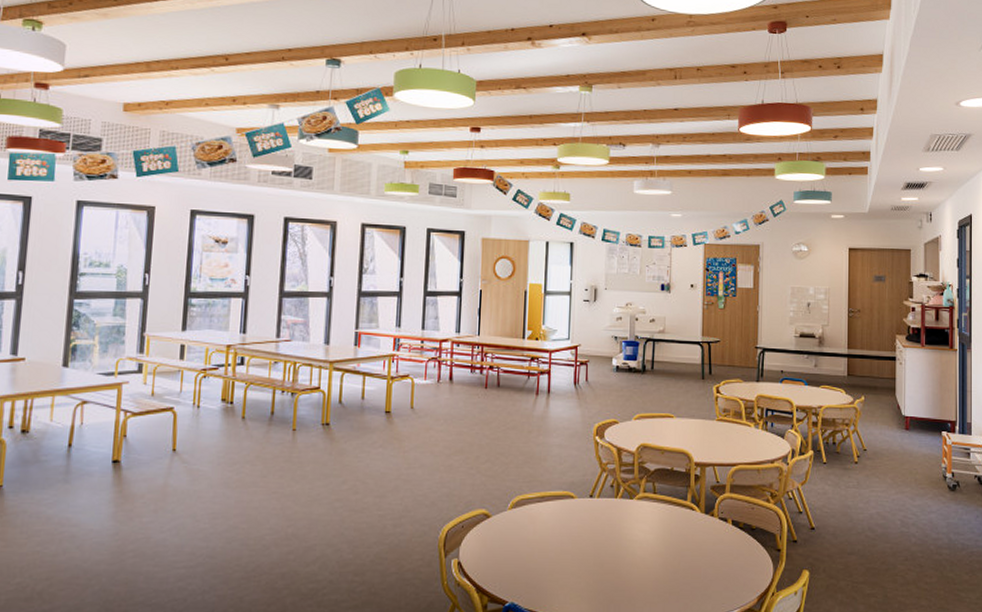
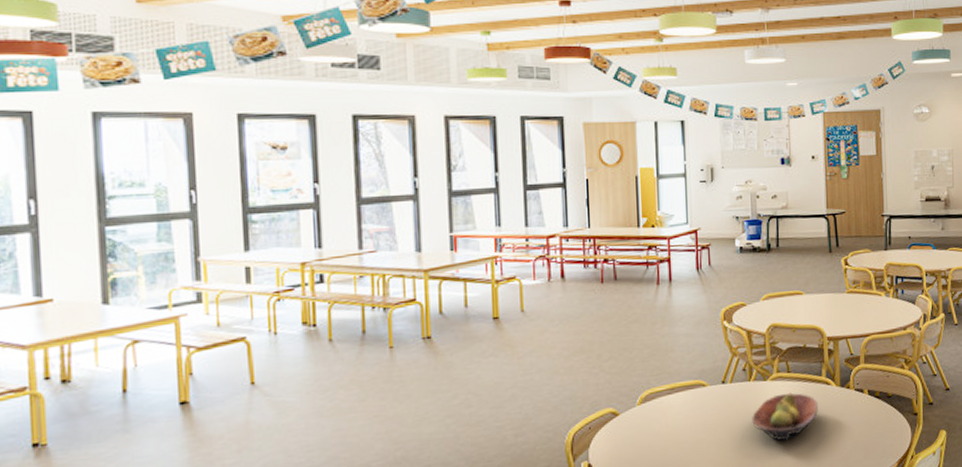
fruit bowl: none [616,514,681,562] -> present [752,392,818,441]

